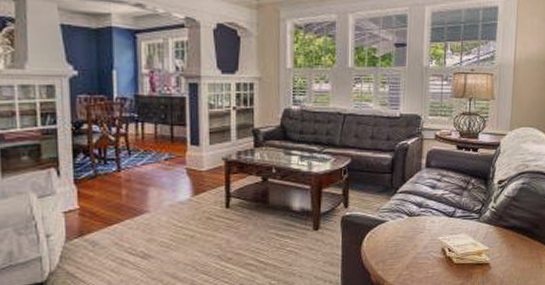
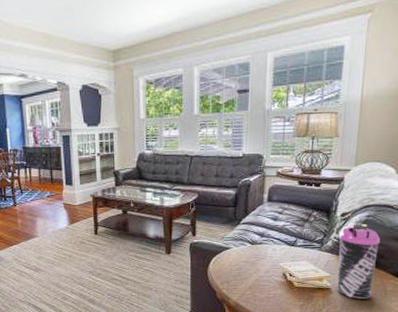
water bottle: none [495,190,535,275] -> present [337,222,381,300]

